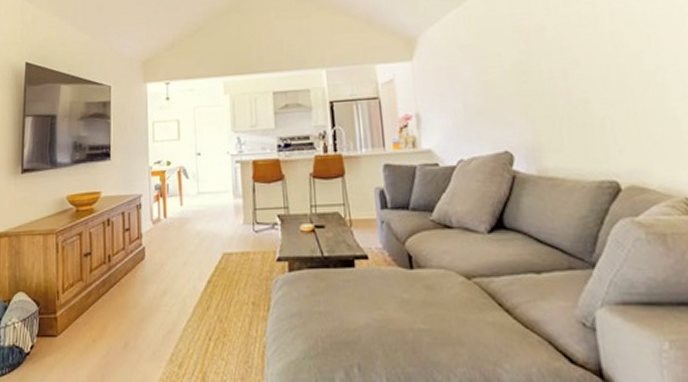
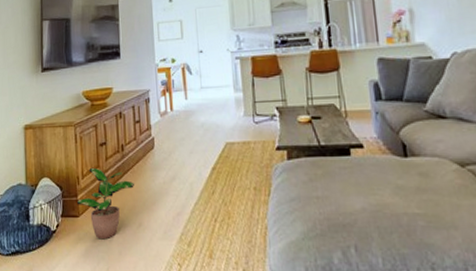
potted plant: none [55,280,121,362] -> present [76,167,134,240]

